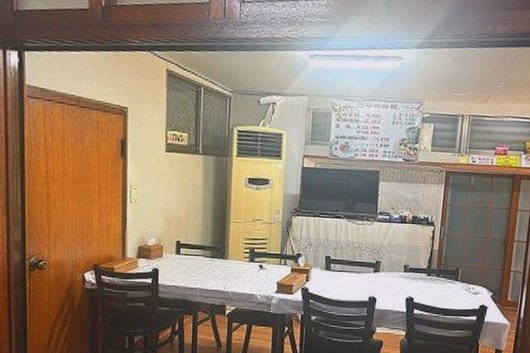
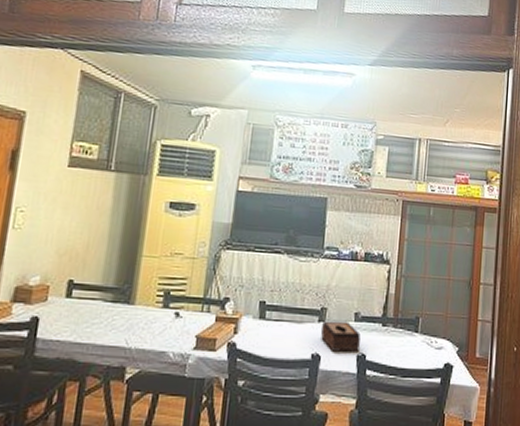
tissue box: none [376,271,409,296] -> present [321,320,361,352]

